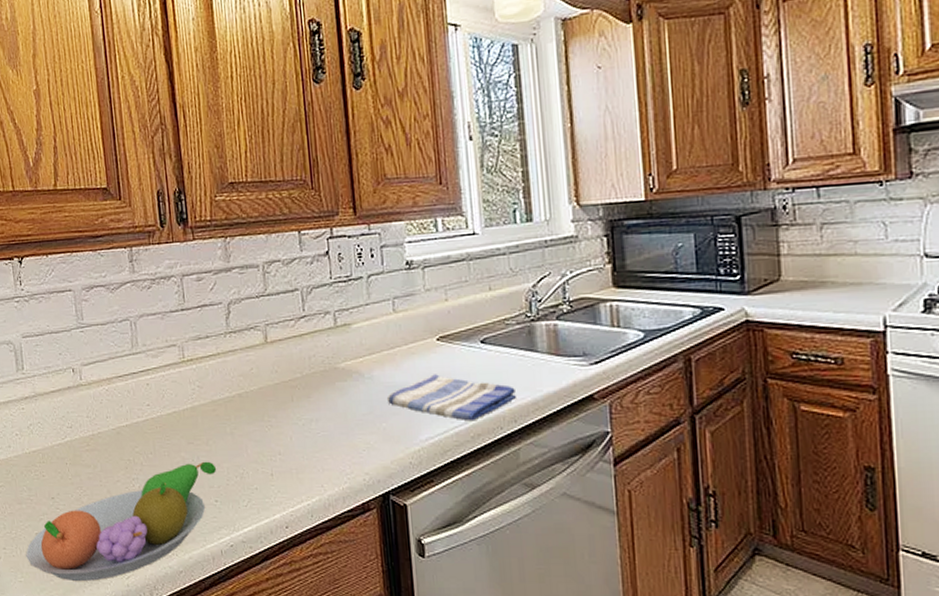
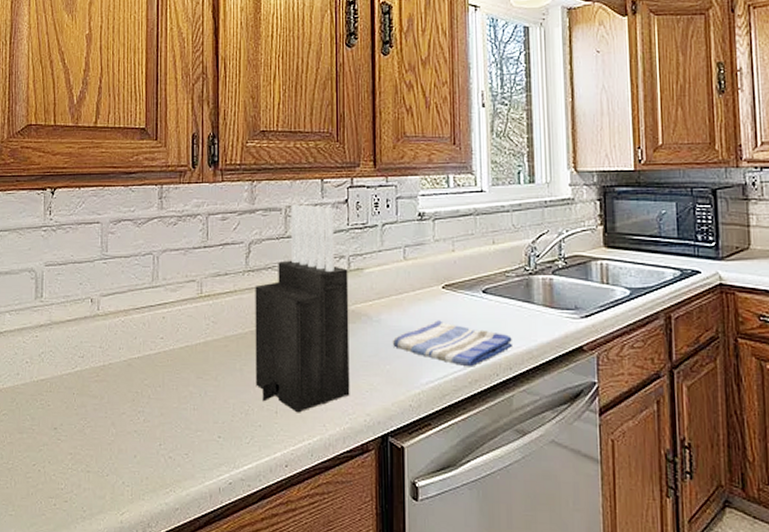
fruit bowl: present [26,461,216,582] -> none [20,396,222,517]
knife block: none [238,259,346,475] -> present [255,204,350,413]

